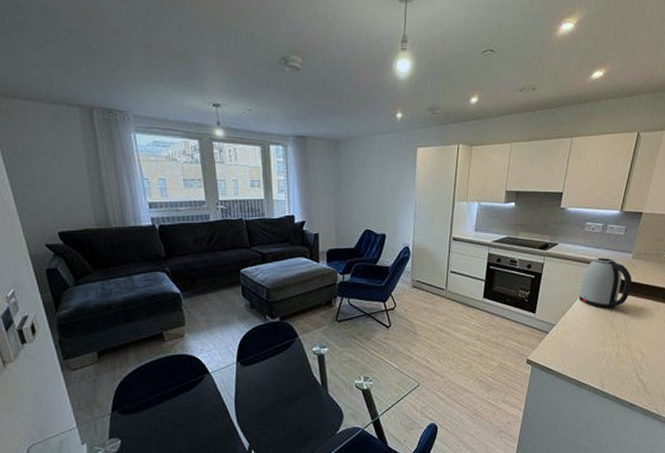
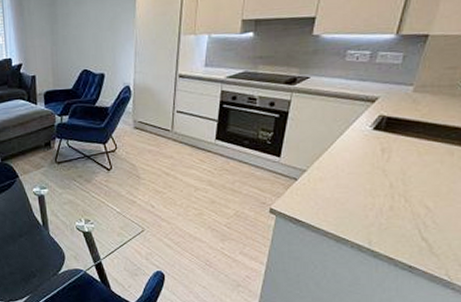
kettle: present [578,257,632,309] -> none [337,91,413,153]

